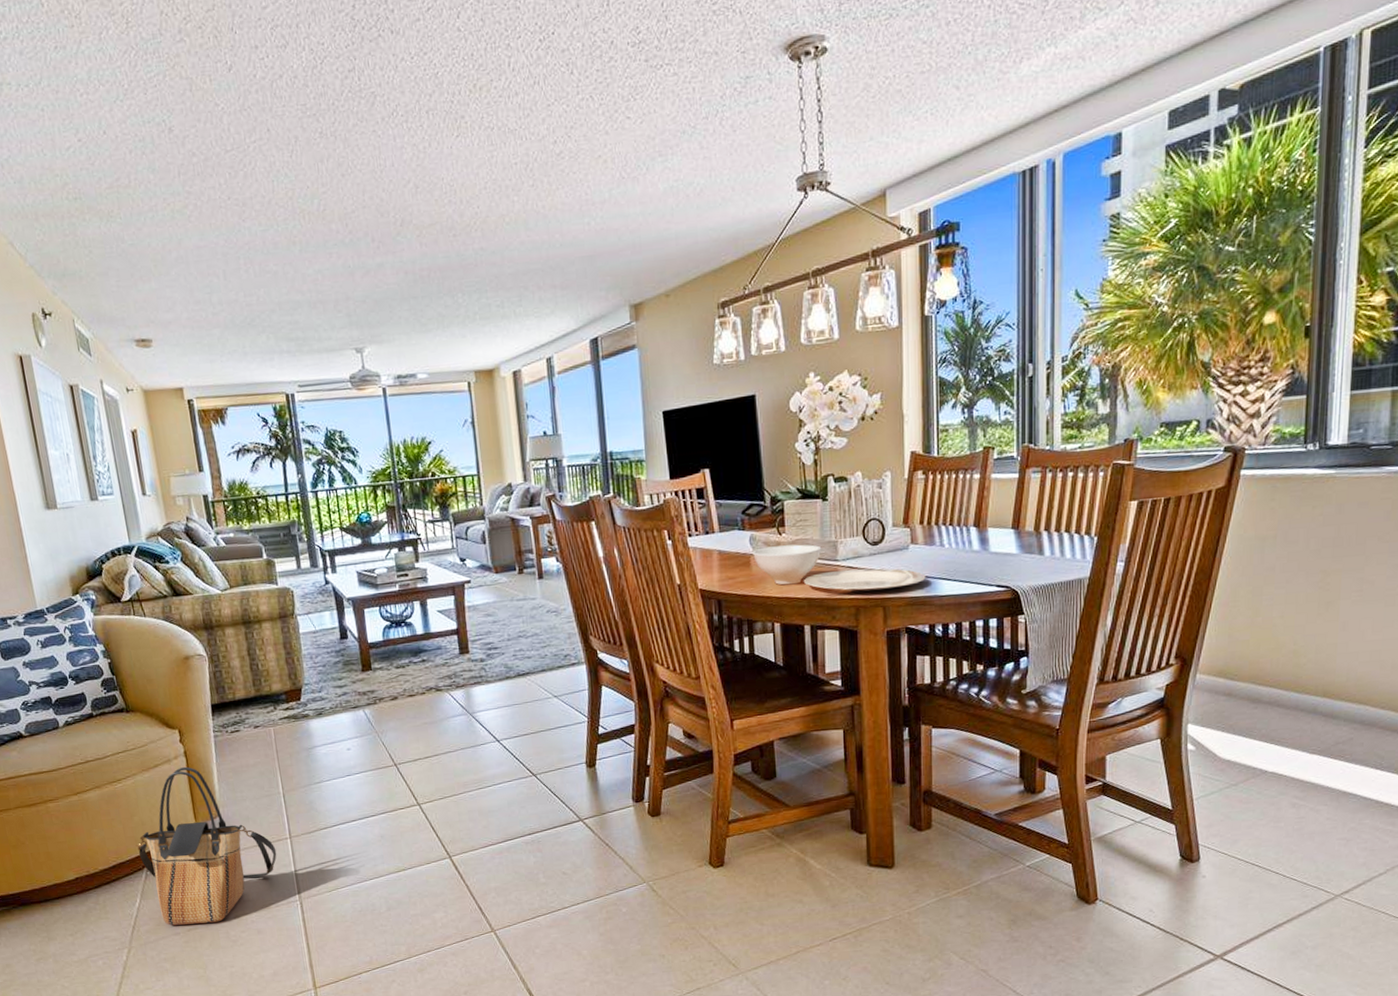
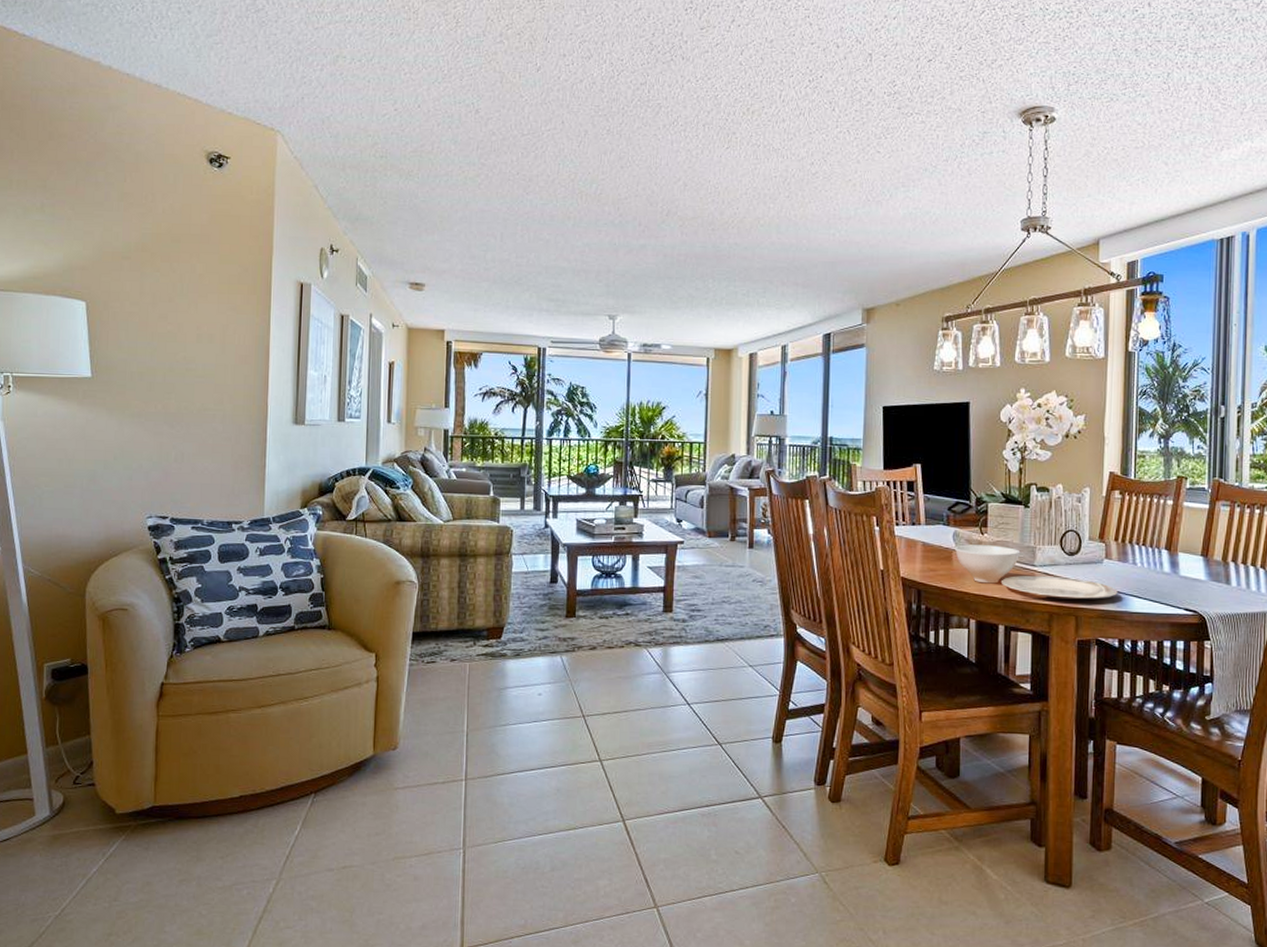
tote bag: present [137,767,277,926] -> none [309,693,449,862]

